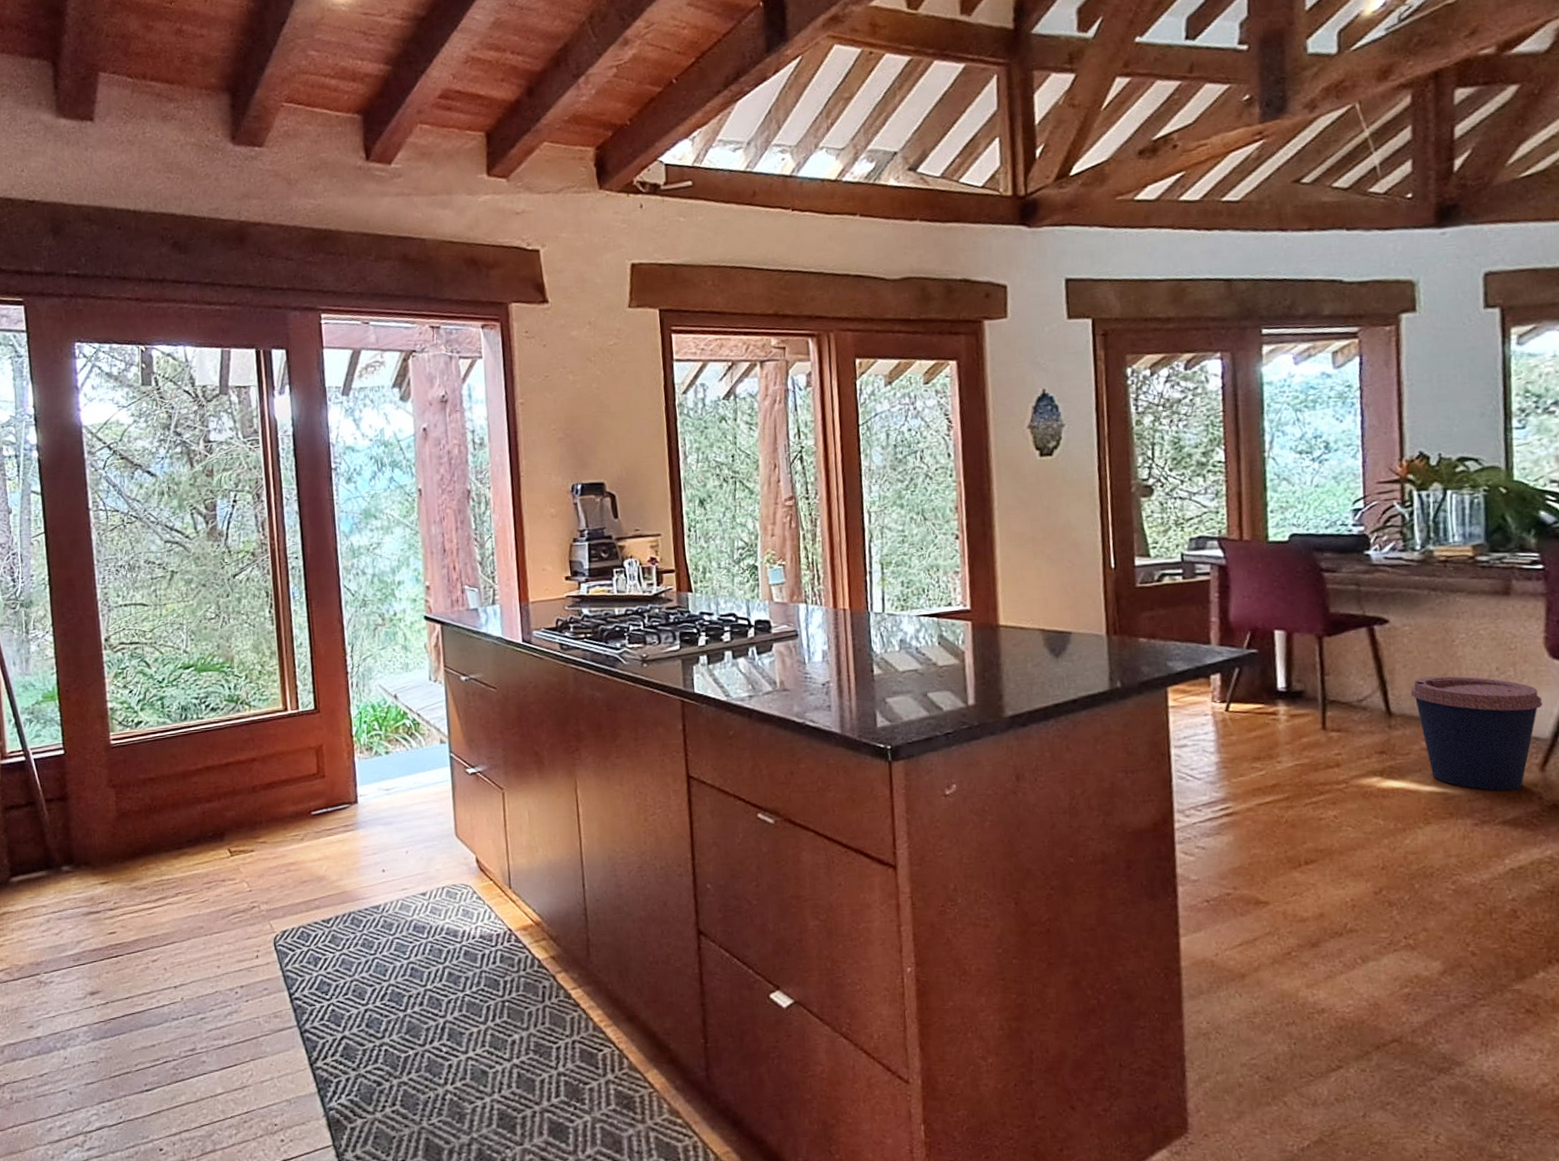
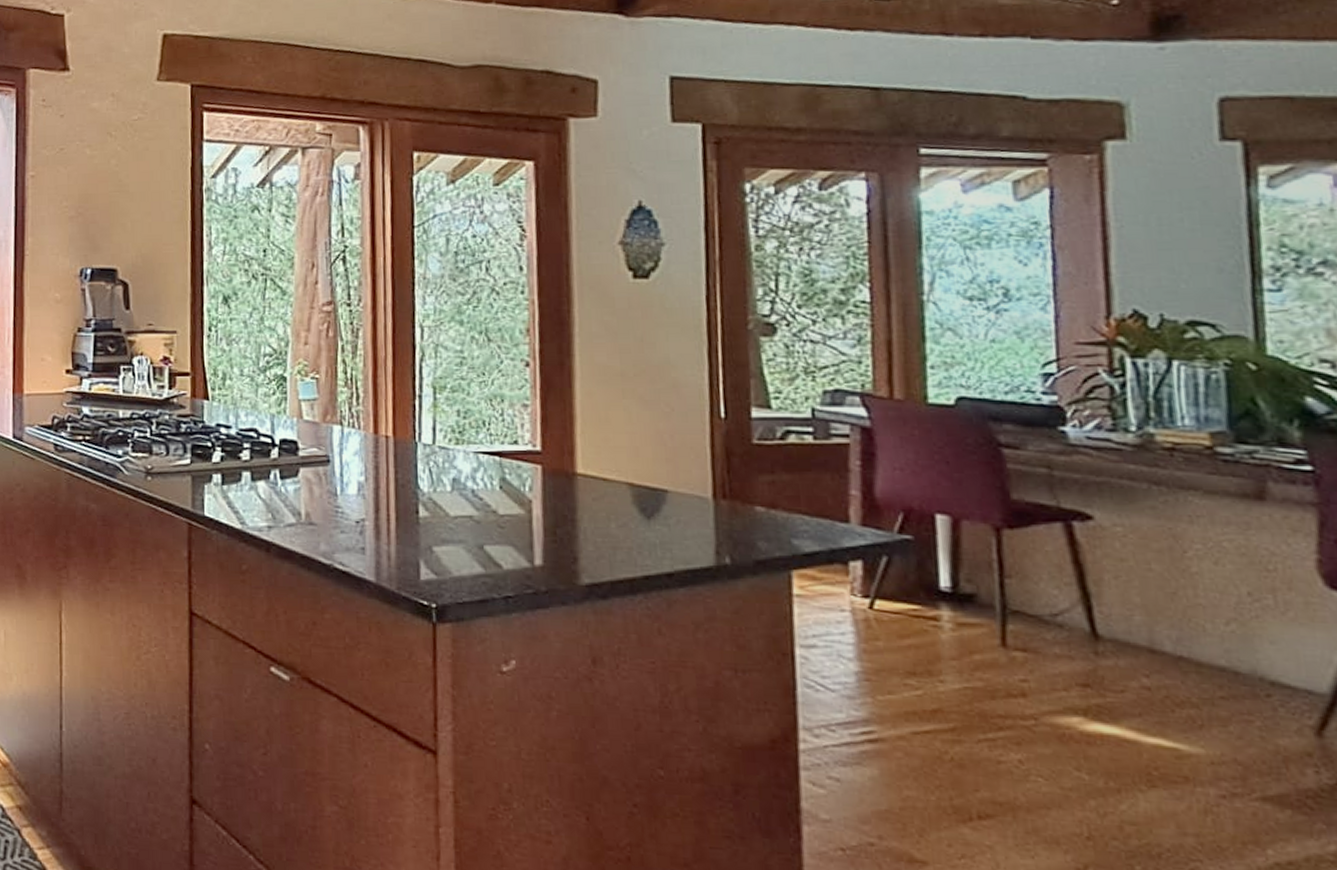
coffee cup: present [1410,675,1543,792] -> none [1125,594,1318,758]

